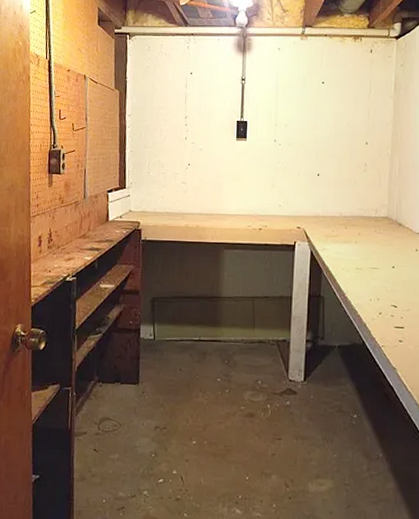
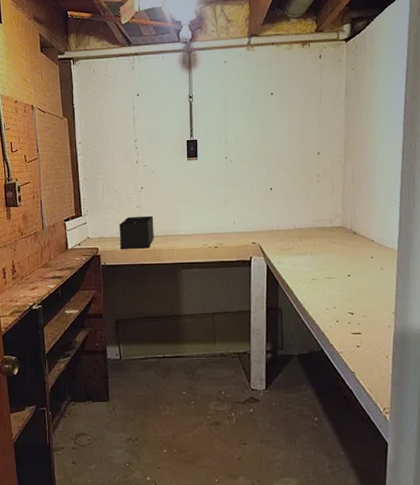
desk organizer: none [162,192,199,226] -> present [119,215,154,249]

